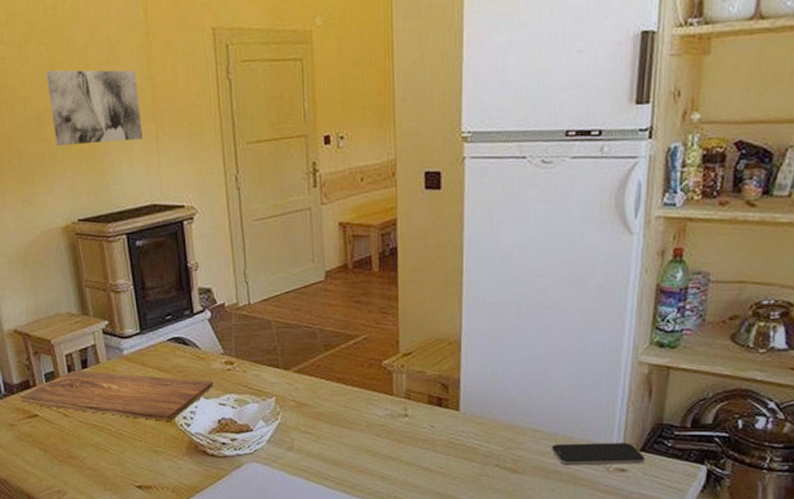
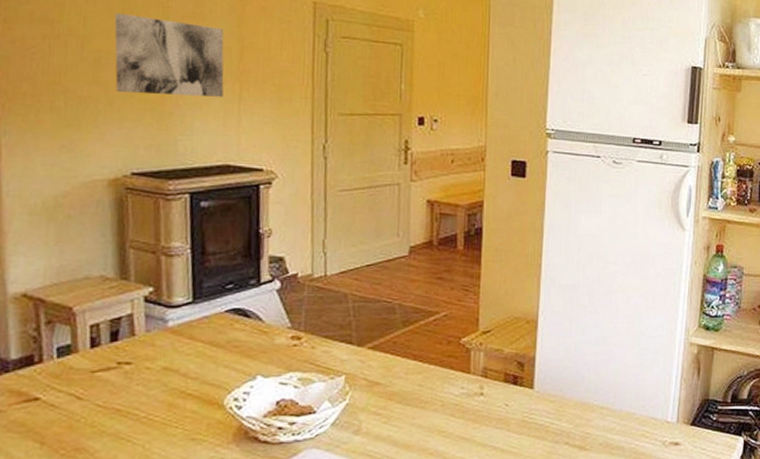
cutting board: present [21,371,213,421] -> none [17,344,275,404]
smartphone: present [552,443,645,466] -> none [616,418,695,441]

